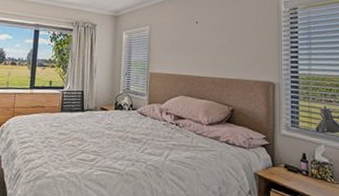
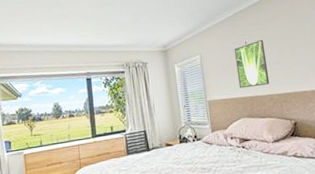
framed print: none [183,21,215,67] -> present [234,39,270,89]

